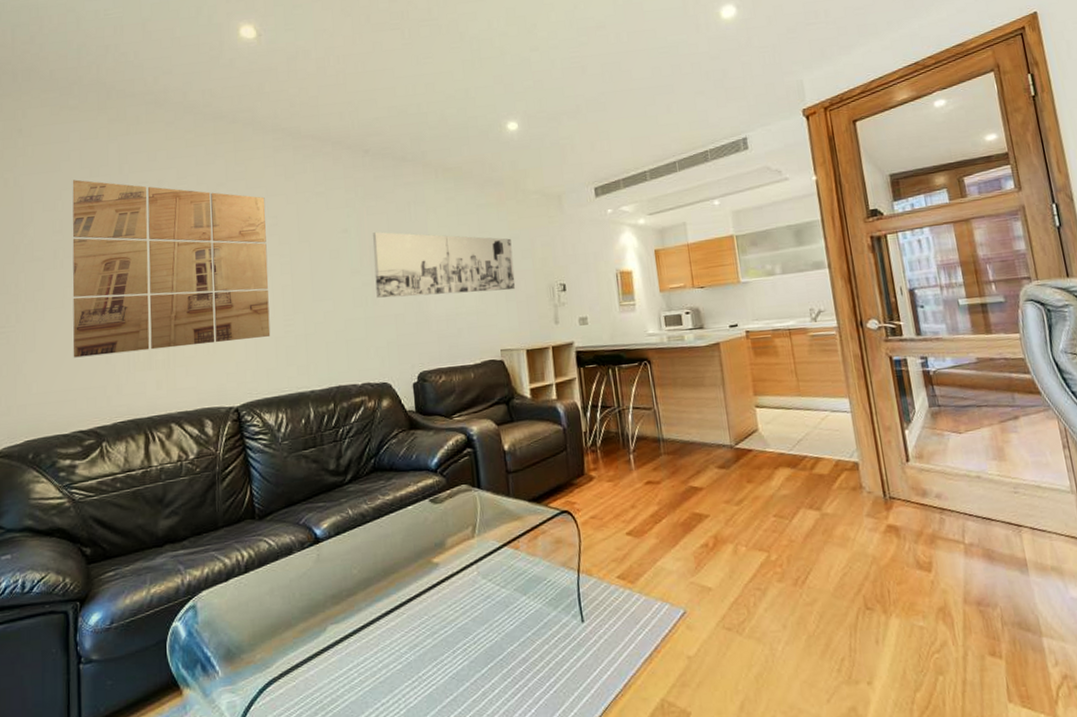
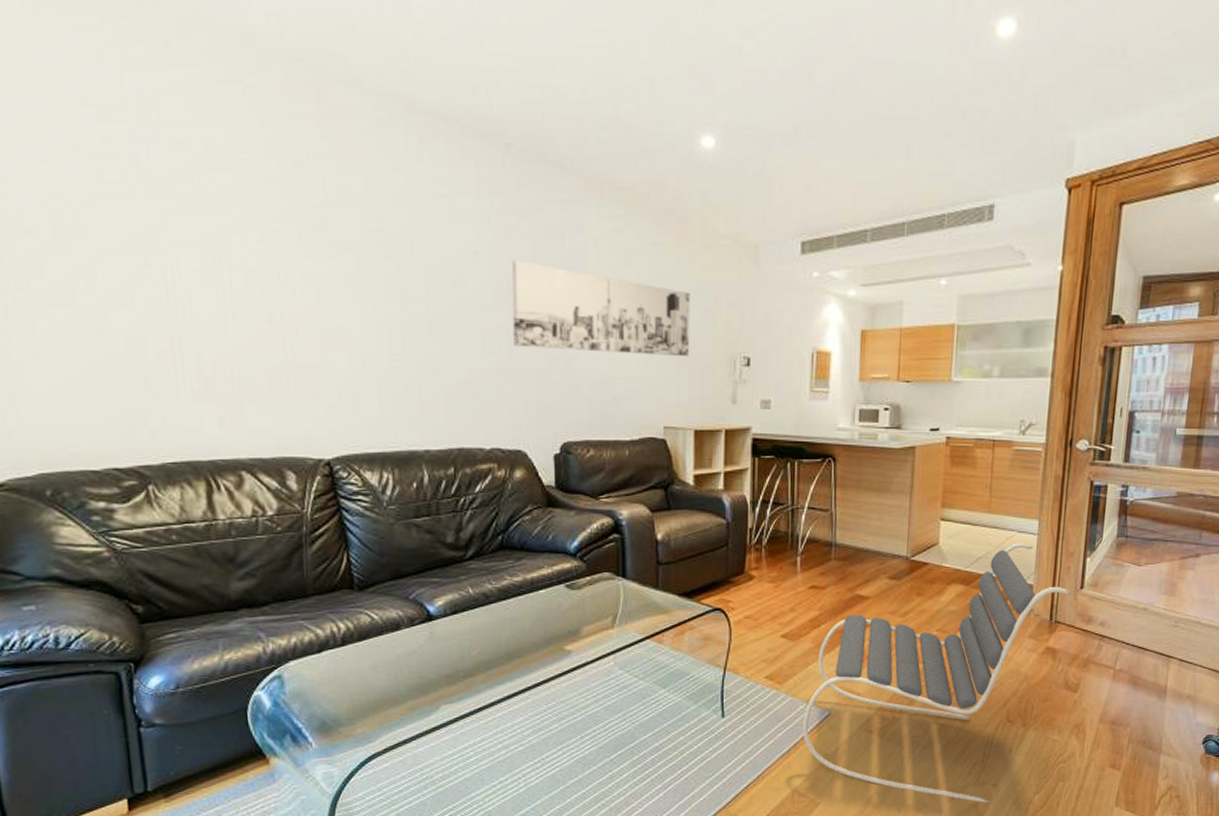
wall art: present [72,179,271,358] -> none [70,121,373,378]
lounge chair: none [659,421,899,705] -> present [802,542,1072,803]

